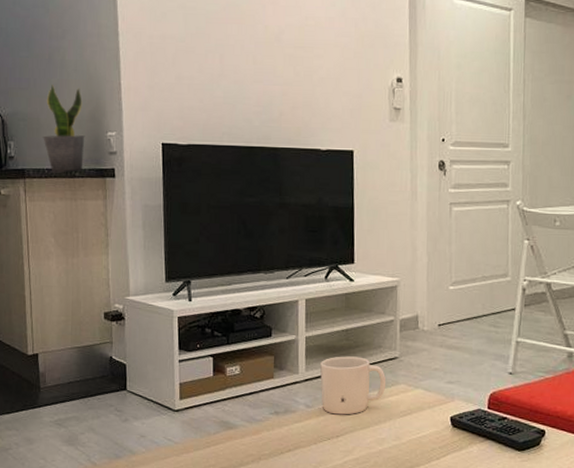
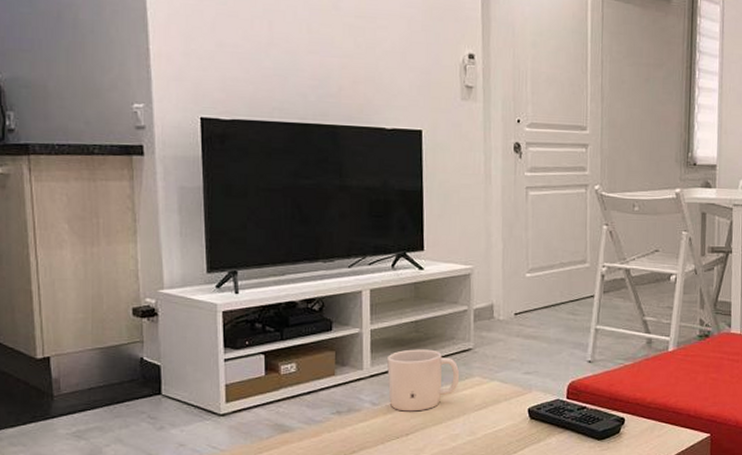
potted plant: present [42,84,85,173] -> none [50,46,106,150]

